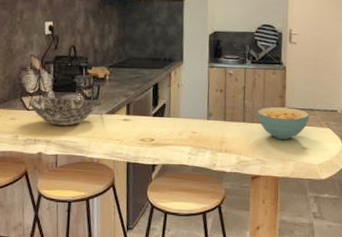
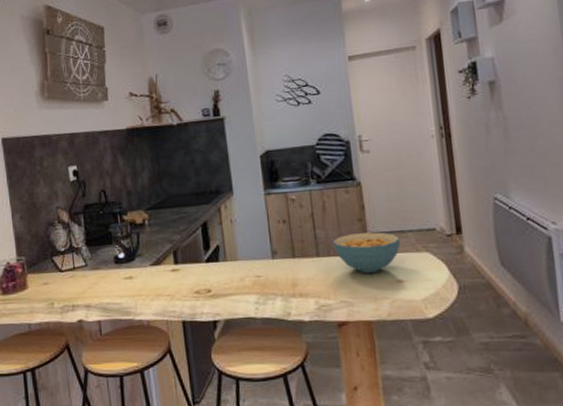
bowl: present [29,97,100,126] -> none [61,250,142,286]

